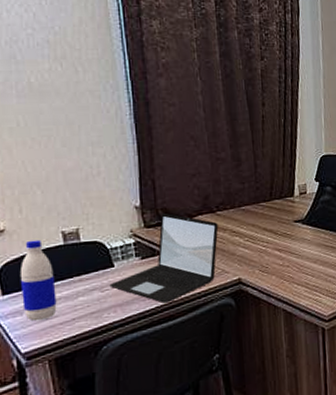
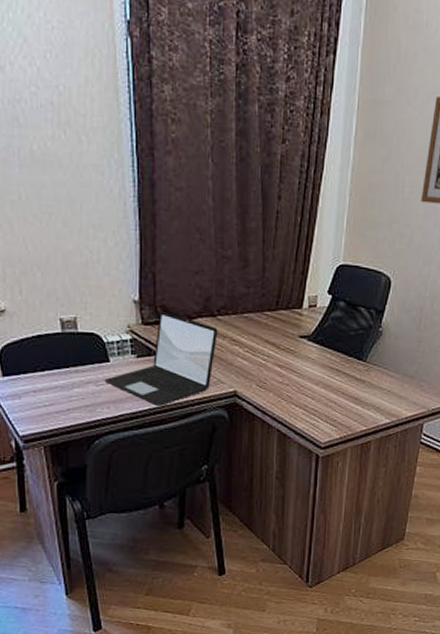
water bottle: present [19,239,57,322] -> none [19,324,53,407]

